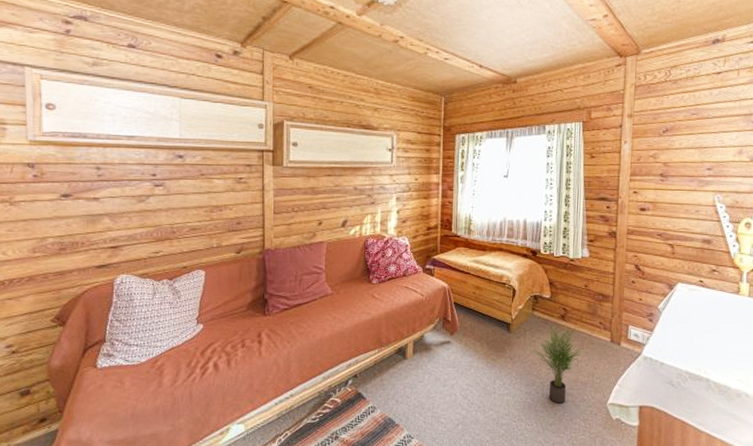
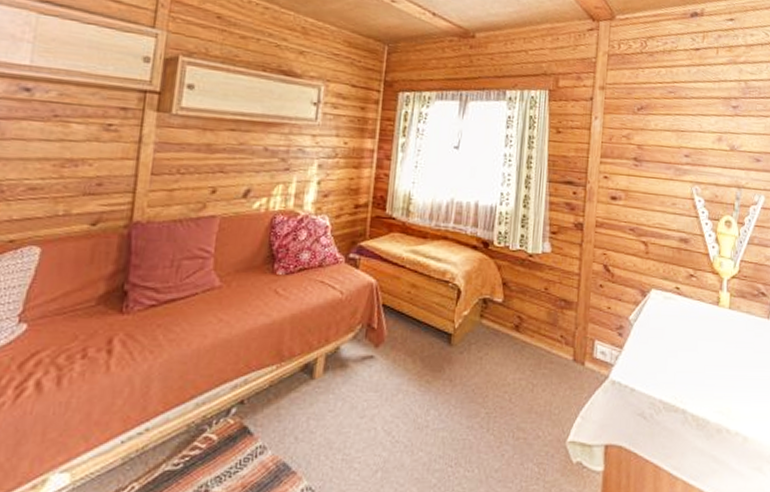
potted plant: present [531,324,583,403] -> none [476,336,540,442]

